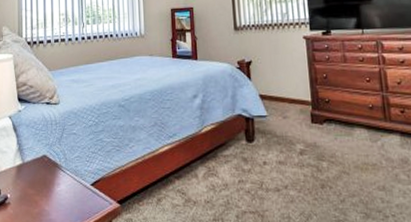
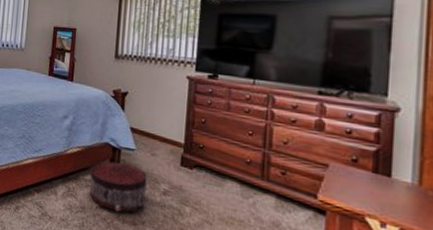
pouf: none [227,131,285,181] -> present [89,161,148,213]

